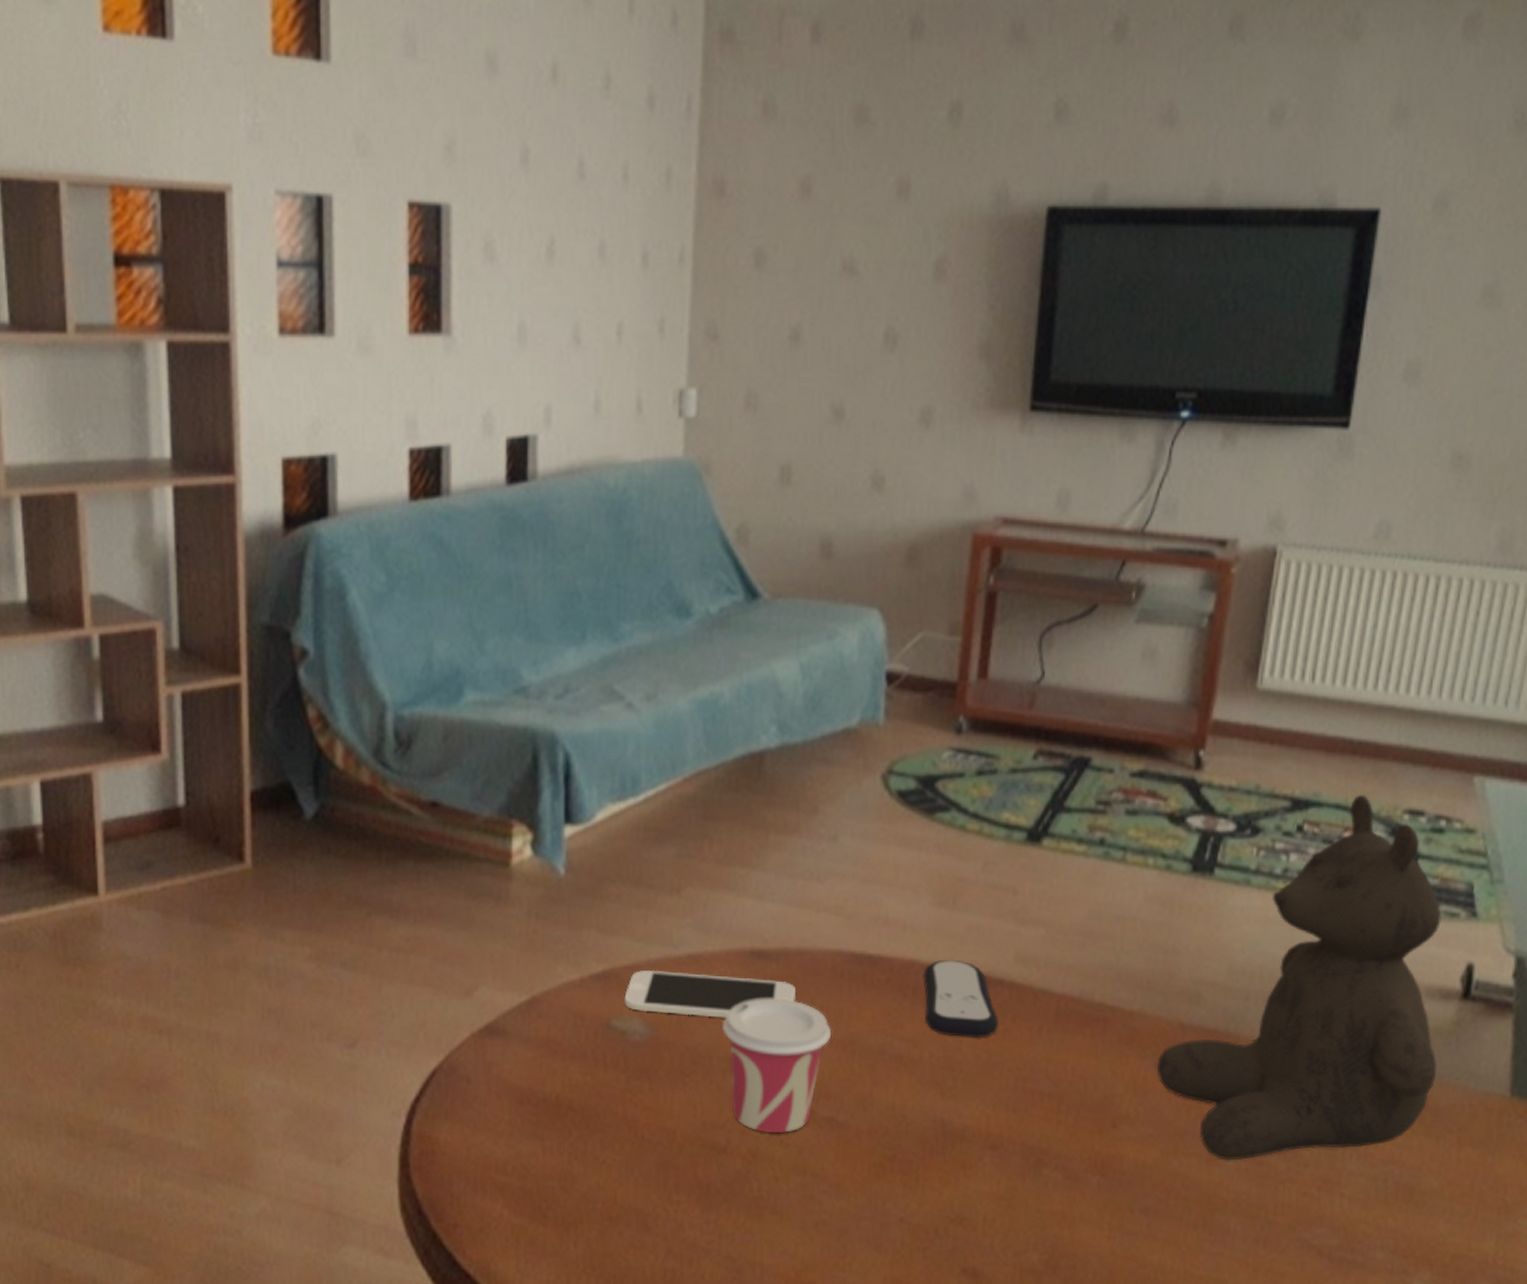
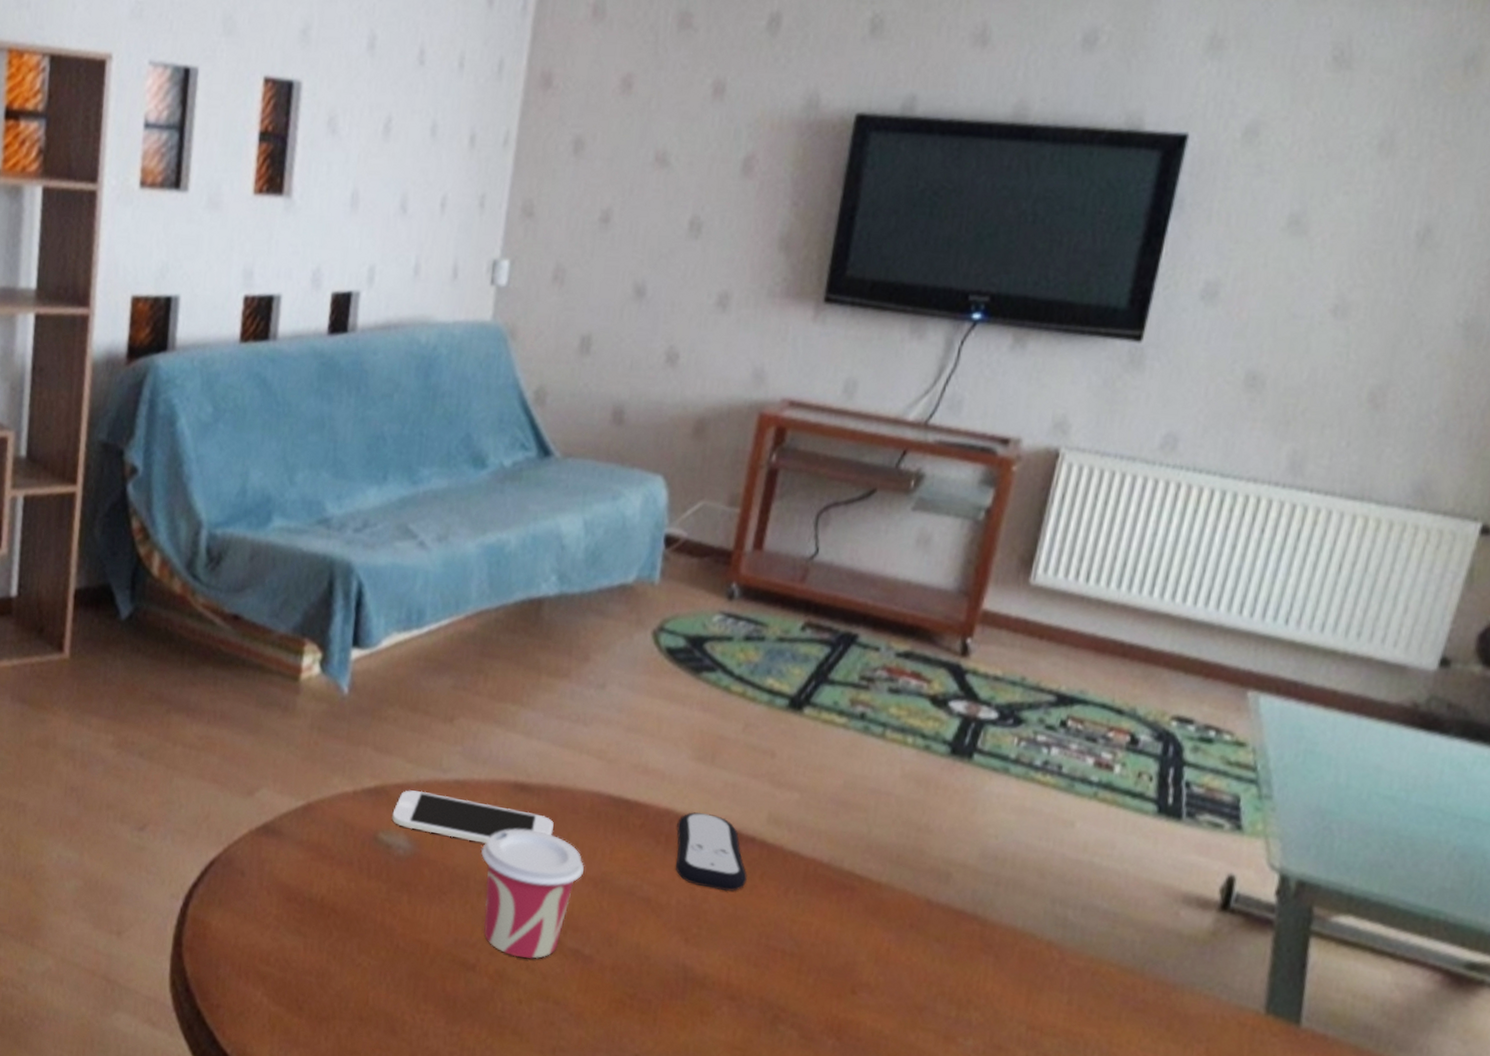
teddy bear: present [1156,795,1442,1161] -> none [900,697,1205,1046]

